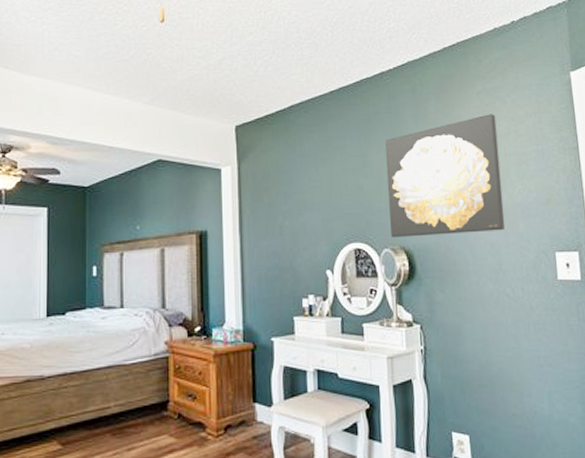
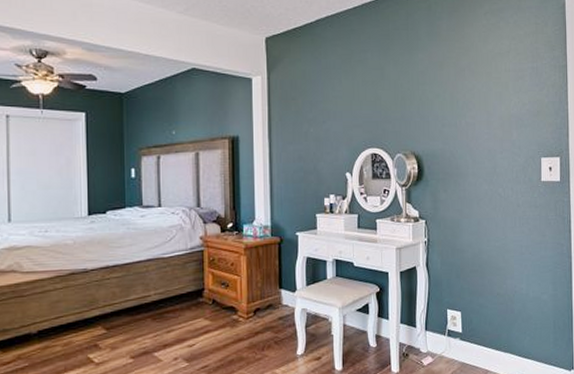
wall art: present [385,114,506,238] -> none [402,33,501,145]

